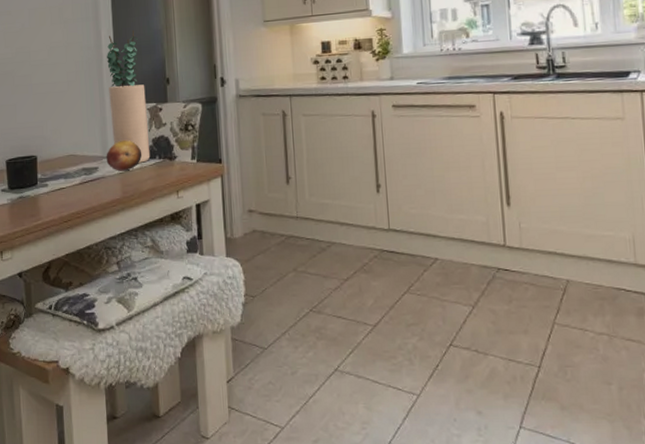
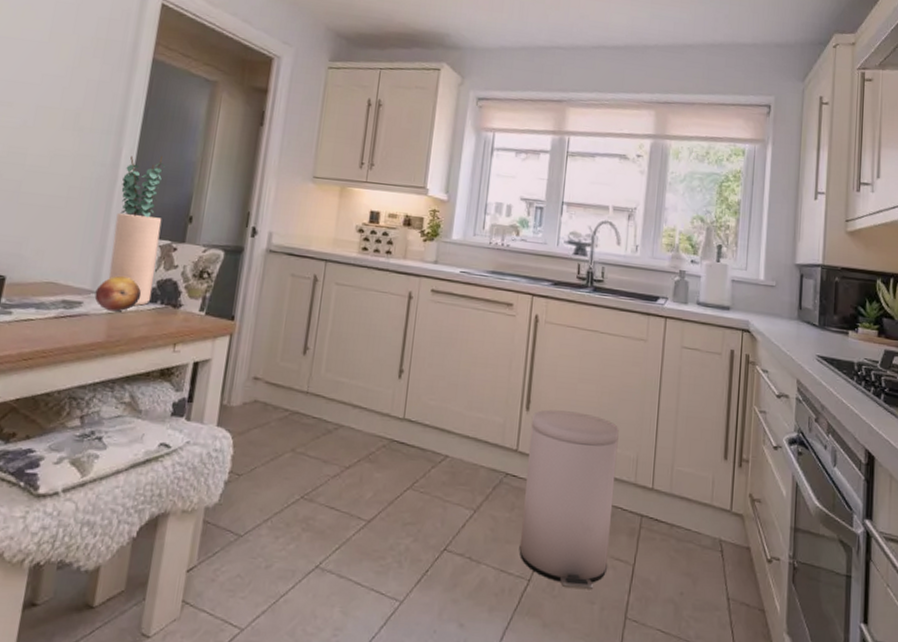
pedal bin: none [514,200,620,372] -> present [519,409,619,590]

